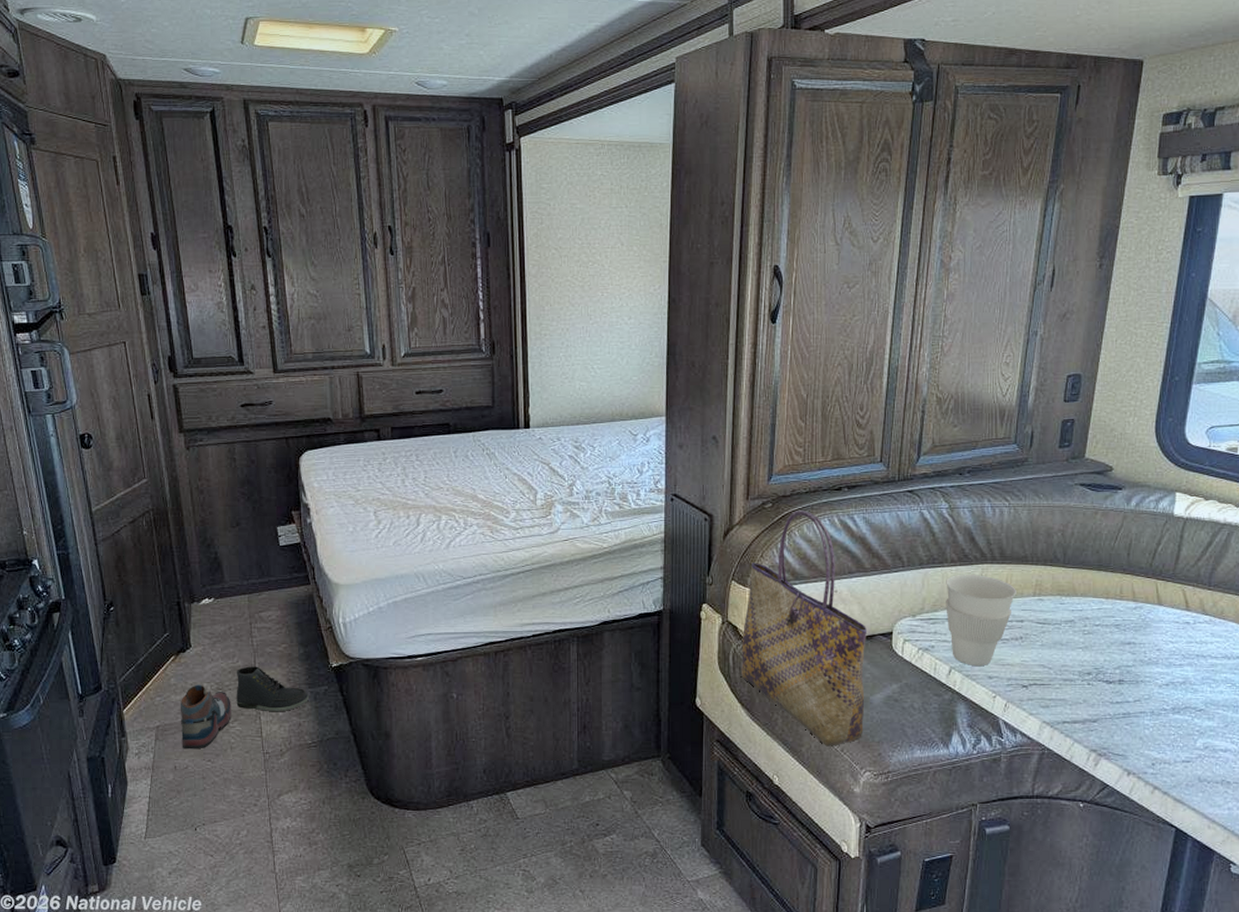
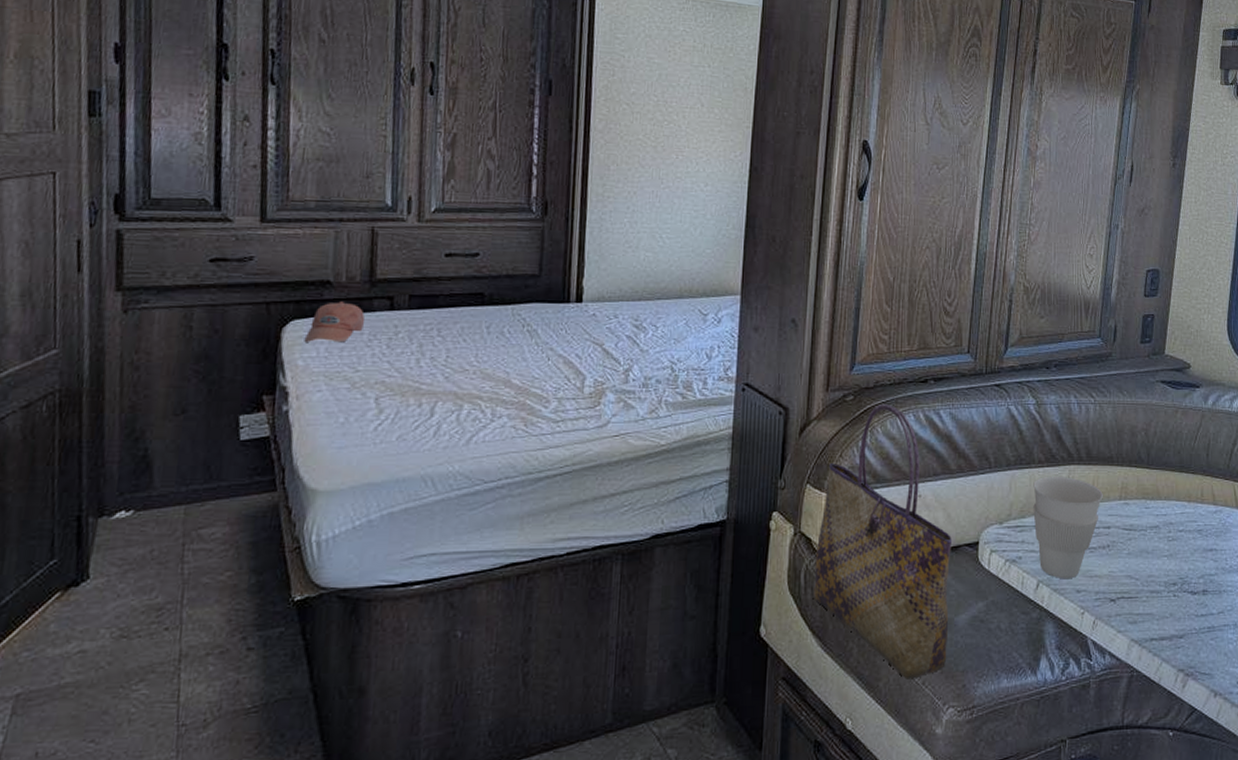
athletic shoe: present [180,684,232,750] -> none [51,631,139,727]
sneaker: present [236,666,310,712] -> none [146,603,257,667]
baseball cap: none [316,435,360,468] -> present [304,302,366,343]

